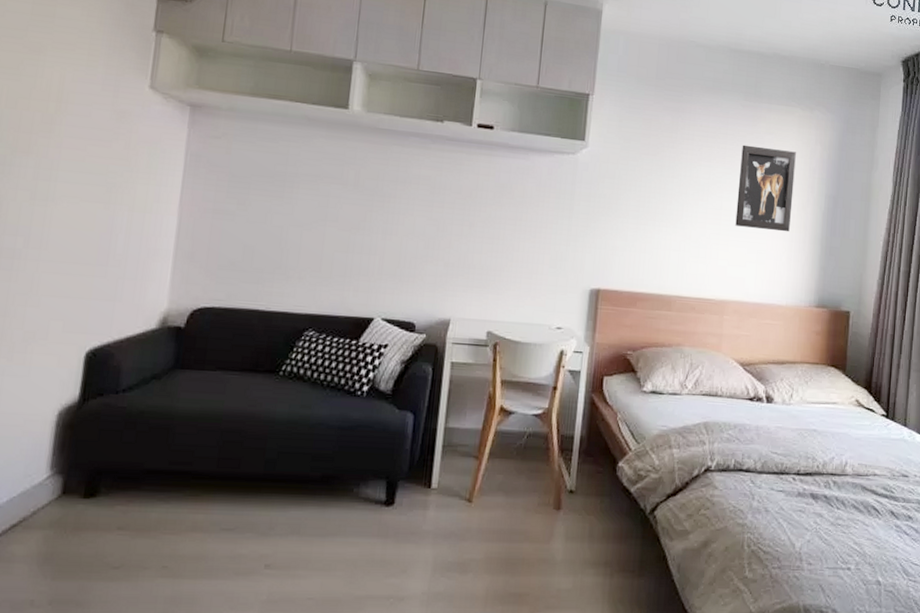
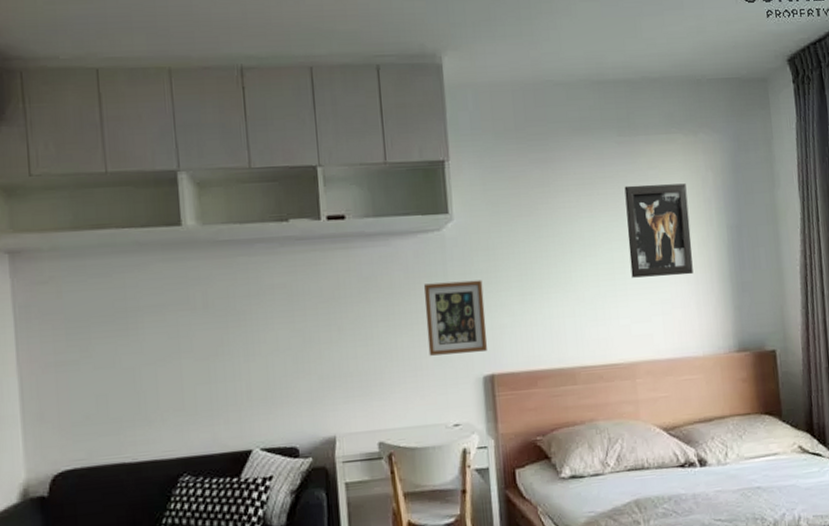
picture frame: none [545,199,604,267] -> present [424,280,488,356]

